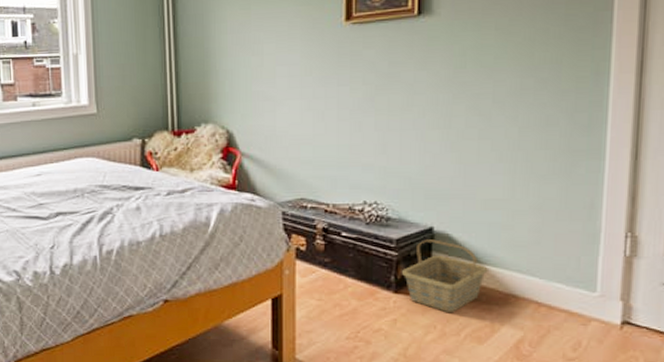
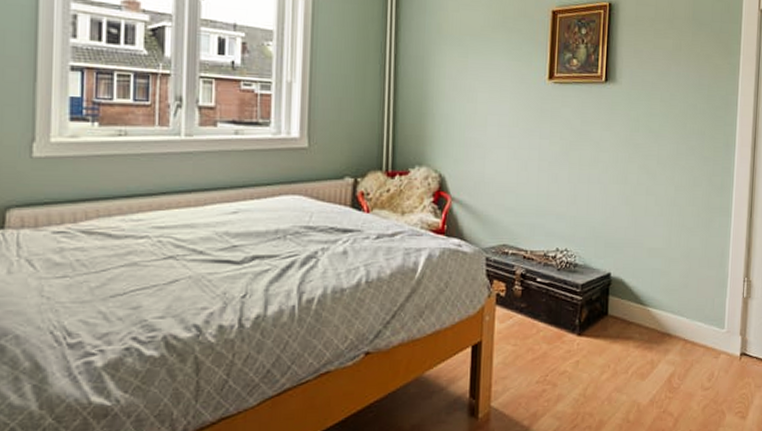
basket: present [402,239,488,313] -> none [585,284,651,353]

